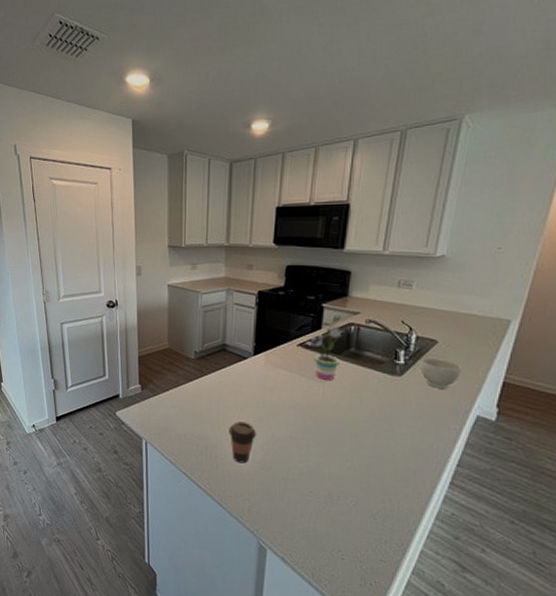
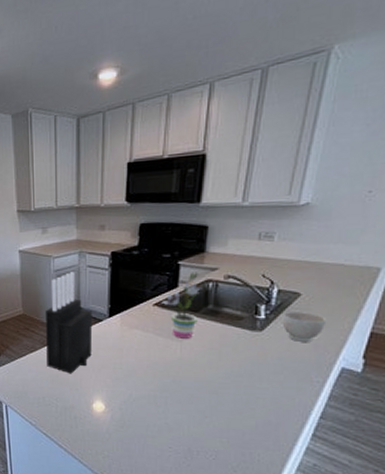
knife block: none [190,308,238,412] -> present [45,272,93,374]
coffee cup: present [229,421,257,464] -> none [87,383,115,423]

